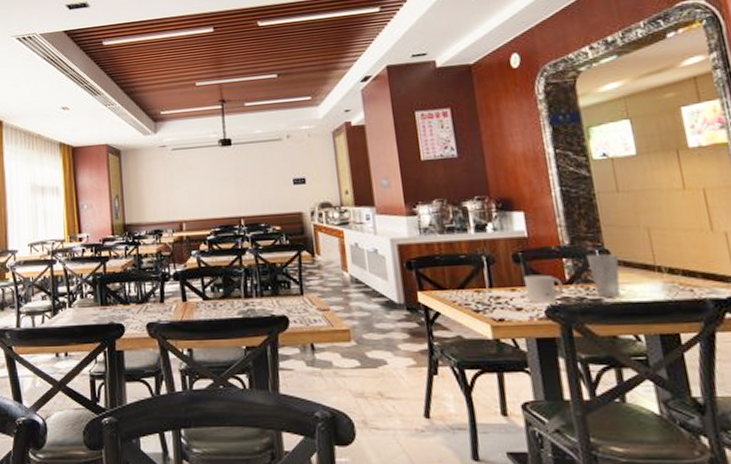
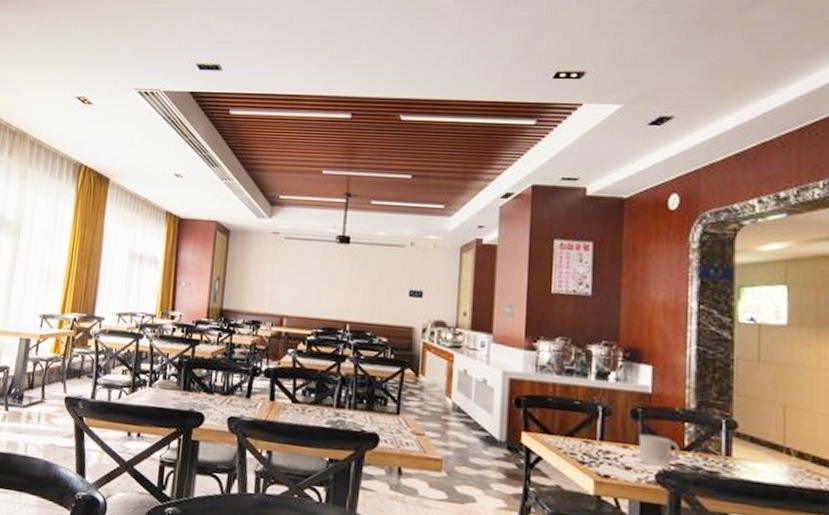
cup: present [586,253,621,298] -> none [711,422,745,474]

